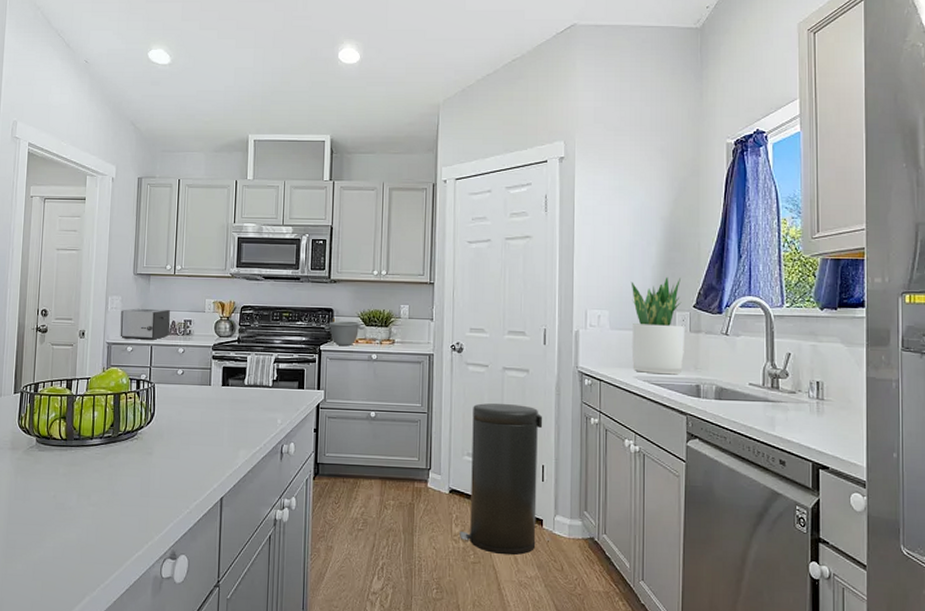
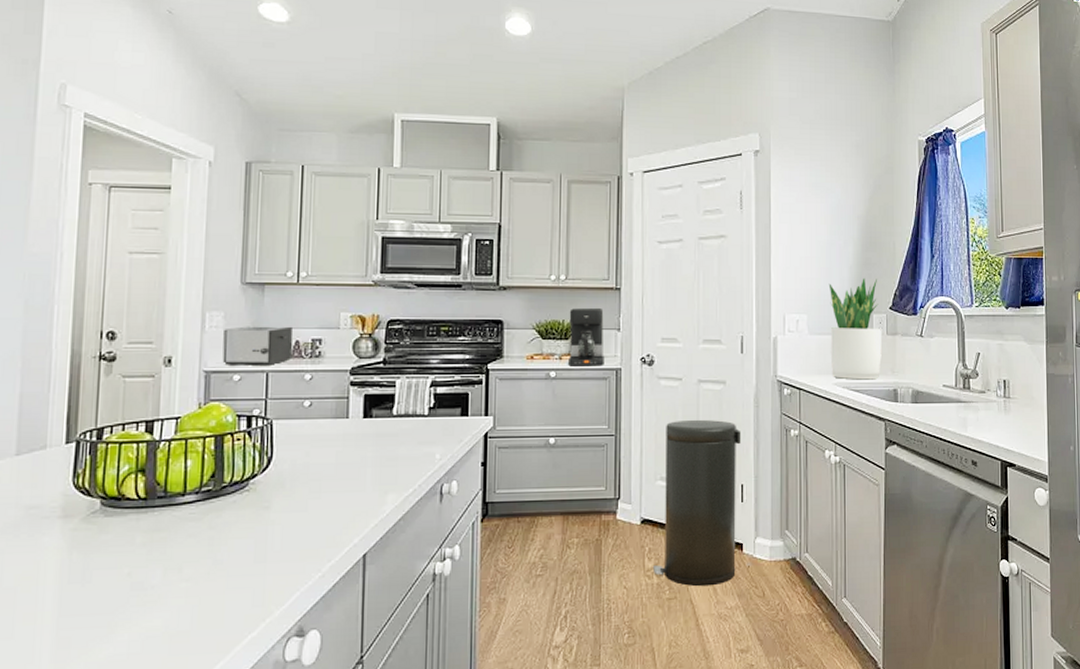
cooking pot: present [324,318,365,346] -> none [493,331,541,363]
coffee maker: none [388,299,419,351] -> present [568,307,604,367]

